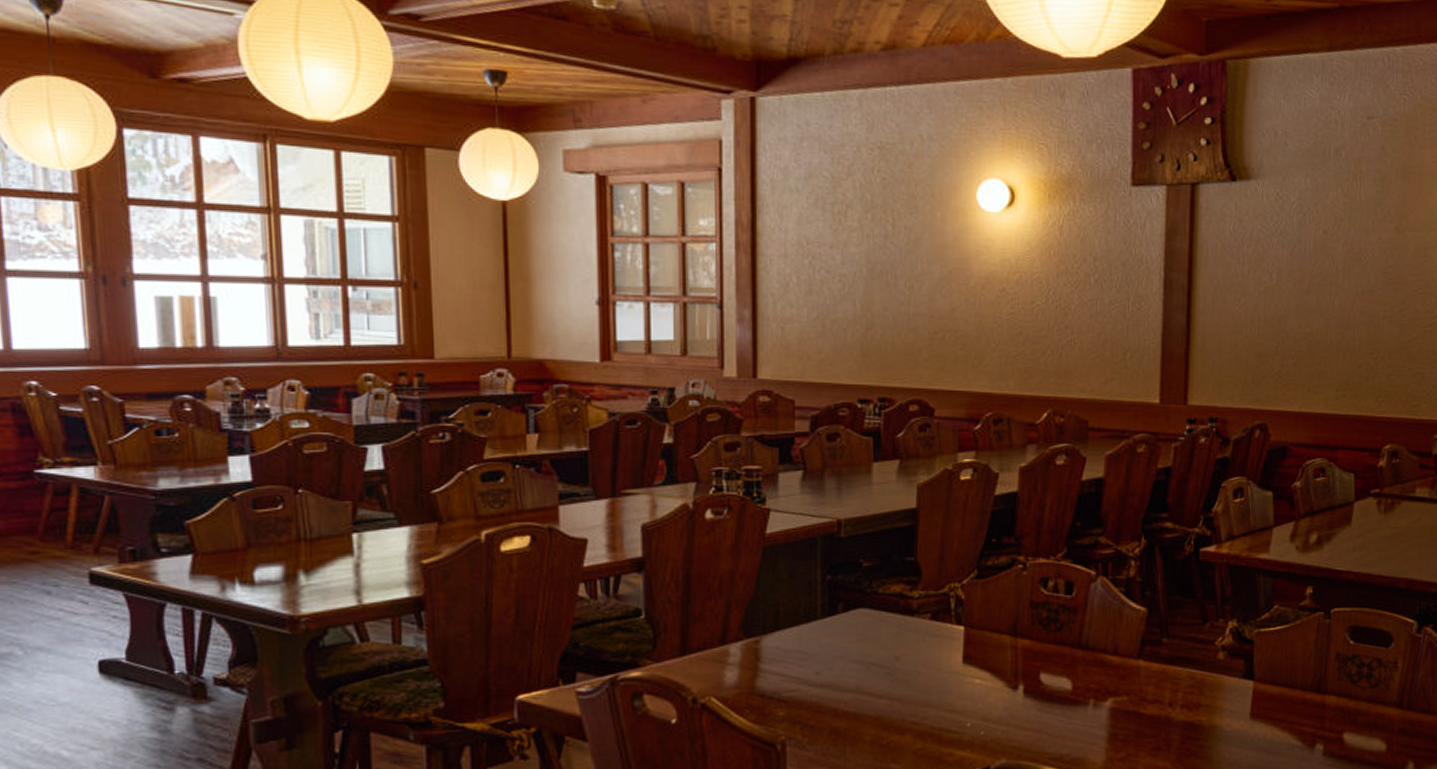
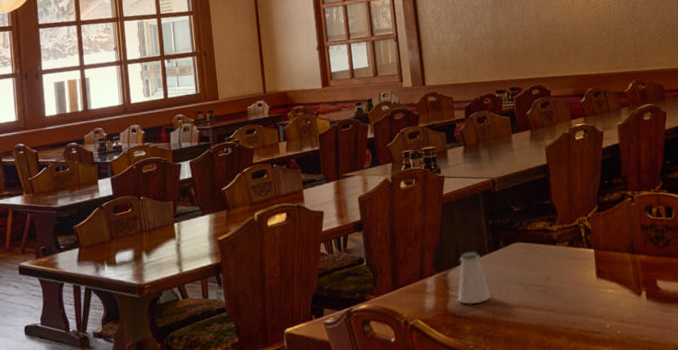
saltshaker: none [771,614,817,684] -> present [457,251,491,305]

